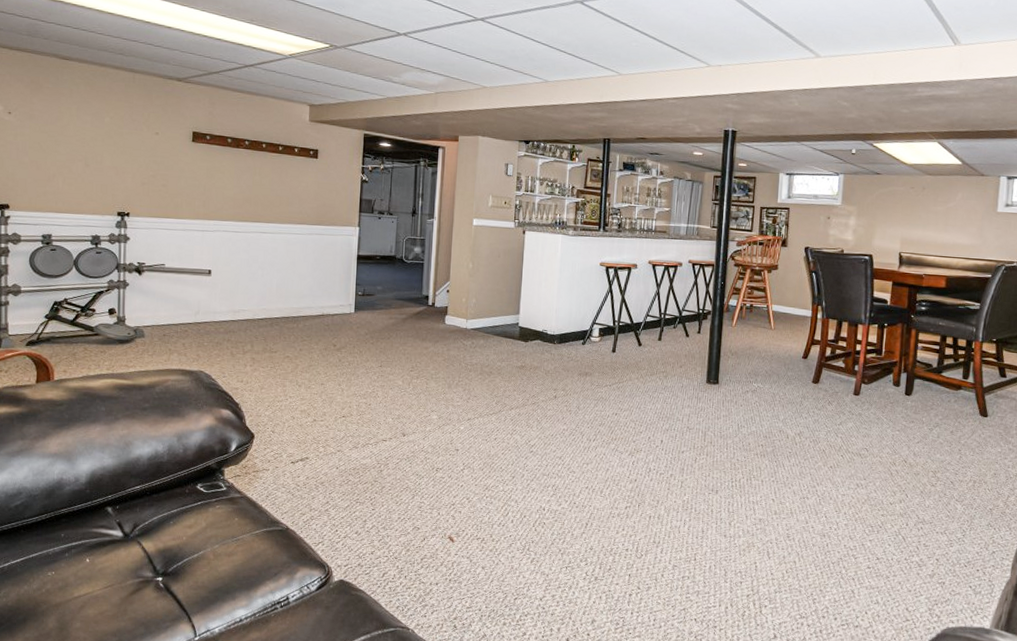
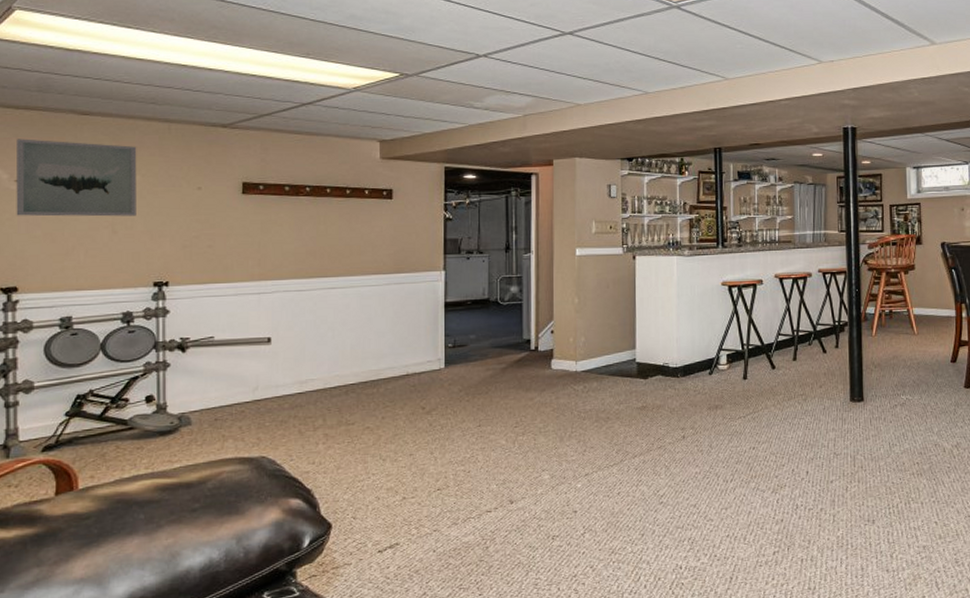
wall art: none [9,76,107,153] -> present [16,139,137,217]

